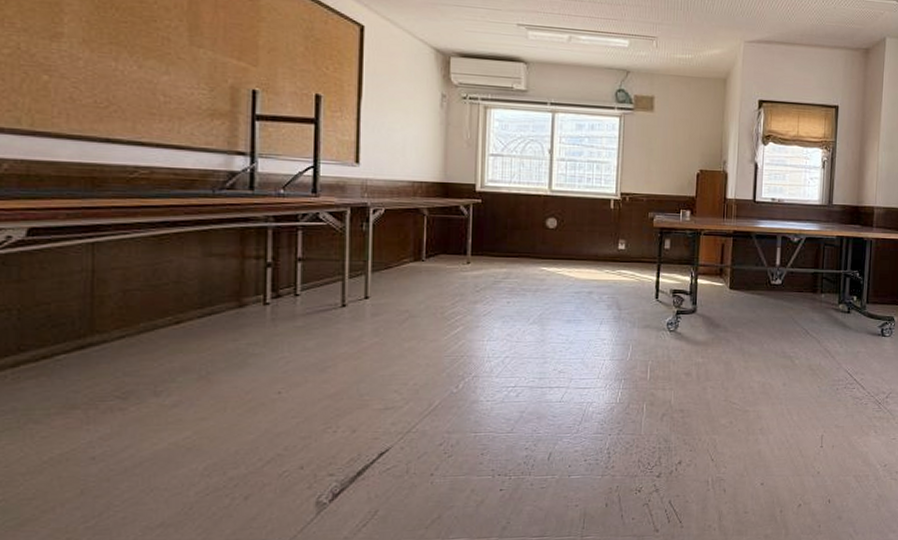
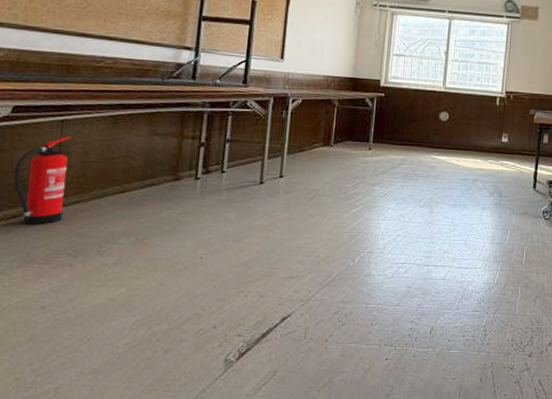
fire extinguisher: none [38,262,106,366] -> present [13,136,71,225]

